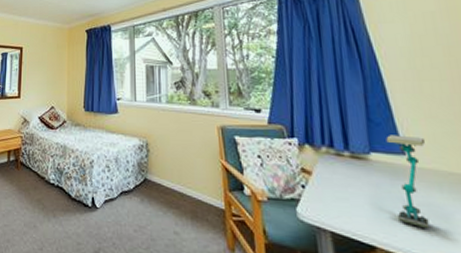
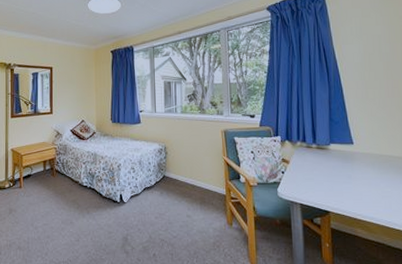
desk lamp: present [386,135,430,229] -> none [341,130,366,196]

